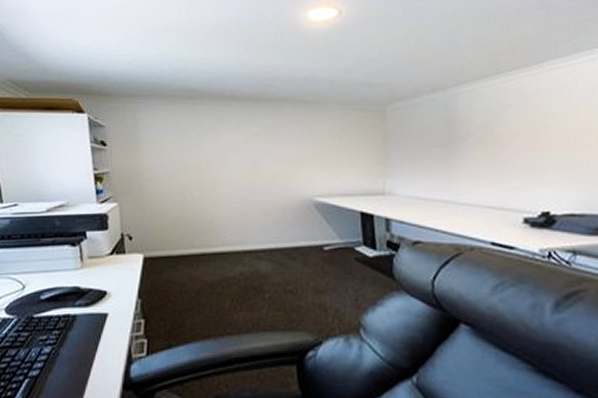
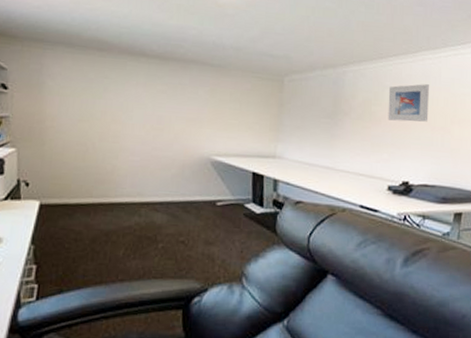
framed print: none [512,97,567,143] -> present [388,84,429,122]

